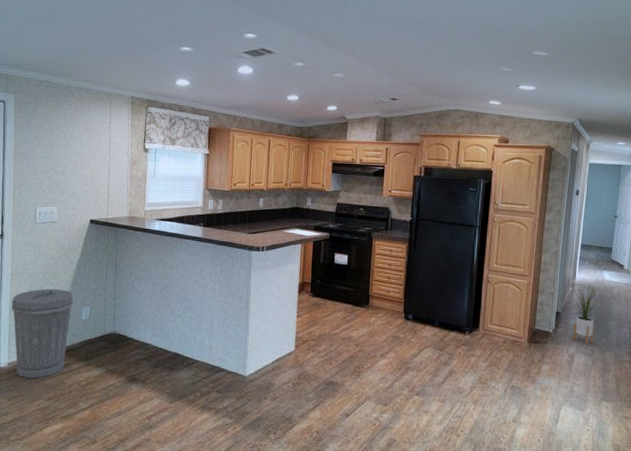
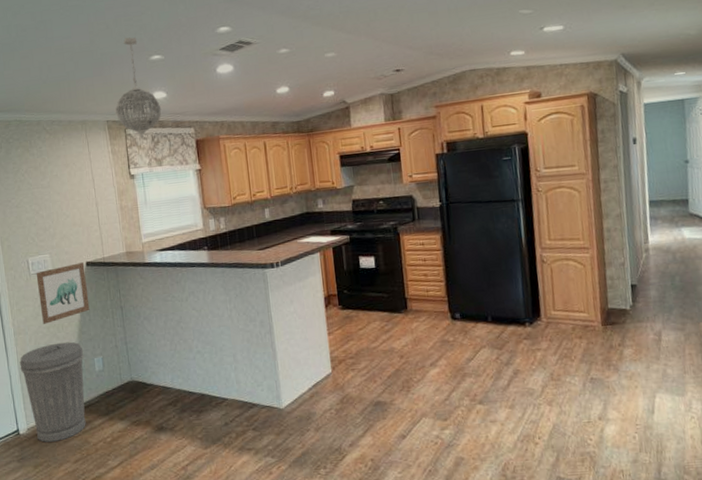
wall art: none [40,219,89,270] -> present [36,262,90,324]
pendant light: none [141,27,183,118] -> present [116,37,162,138]
house plant: present [569,283,600,345] -> none [645,243,685,318]

